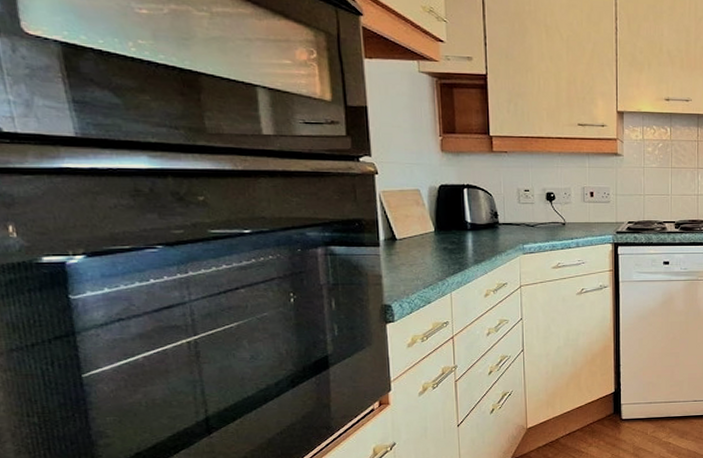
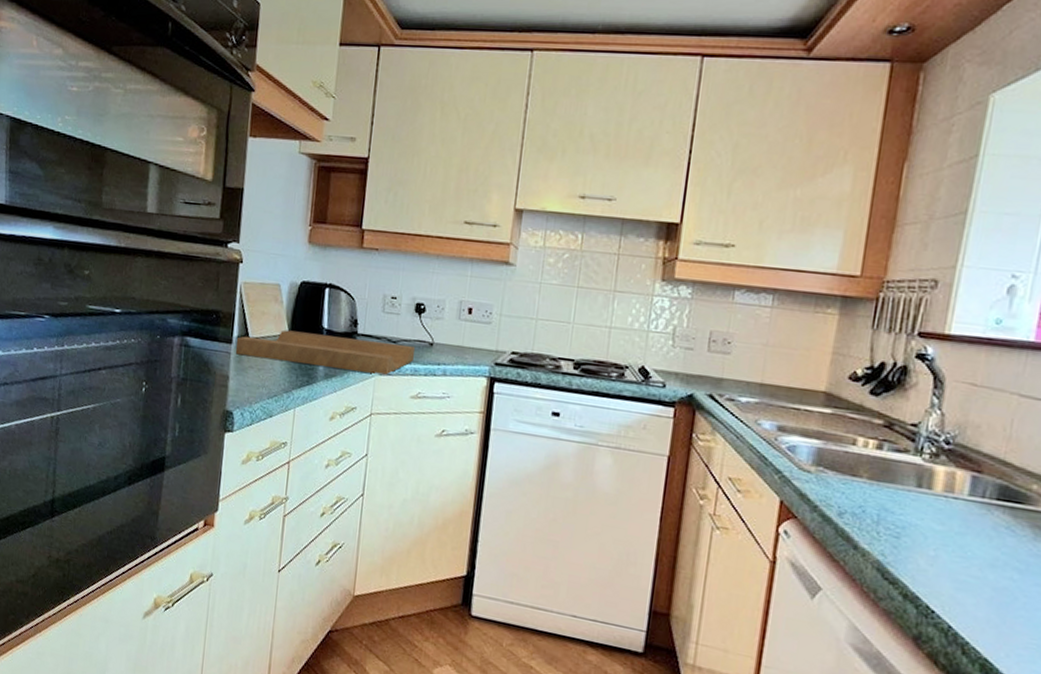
cutting board: none [385,227,552,255] -> present [236,329,416,375]

